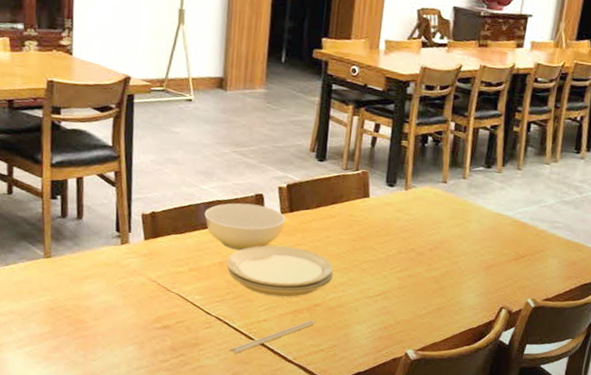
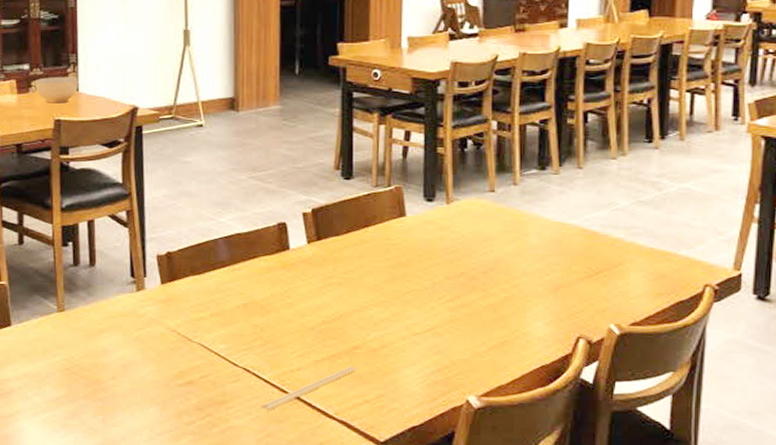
bowl: none [28,38,73,66] -> present [35,76,79,103]
bowl: present [204,203,286,251] -> none [223,234,313,289]
plate: present [227,245,334,297] -> none [251,280,373,340]

